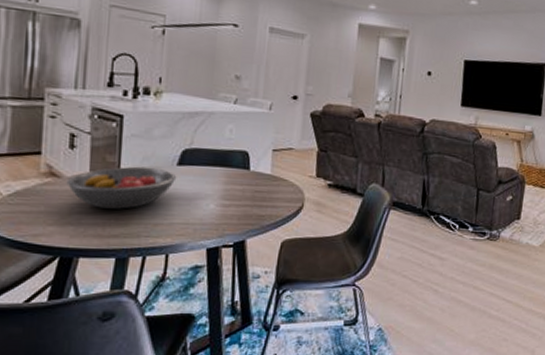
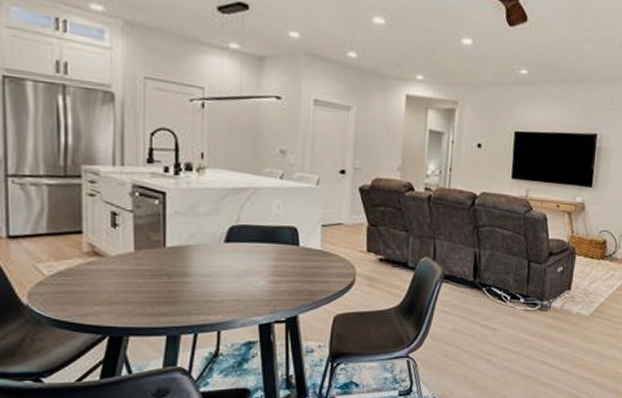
fruit bowl: present [66,167,177,209] -> none [111,245,225,288]

